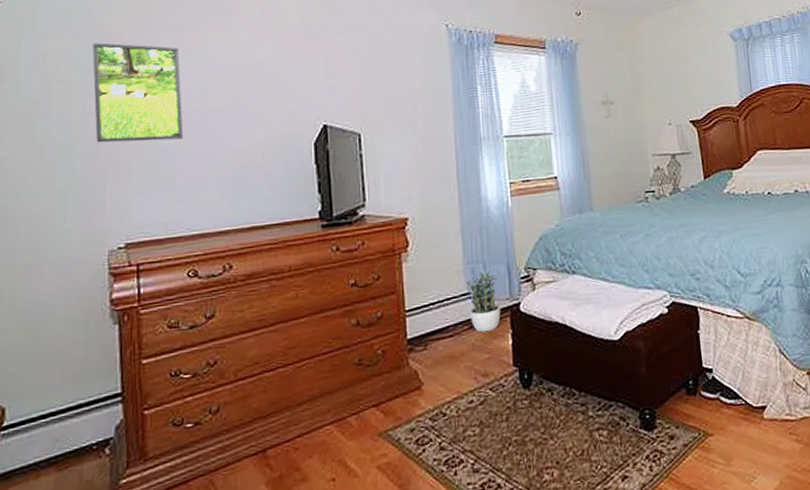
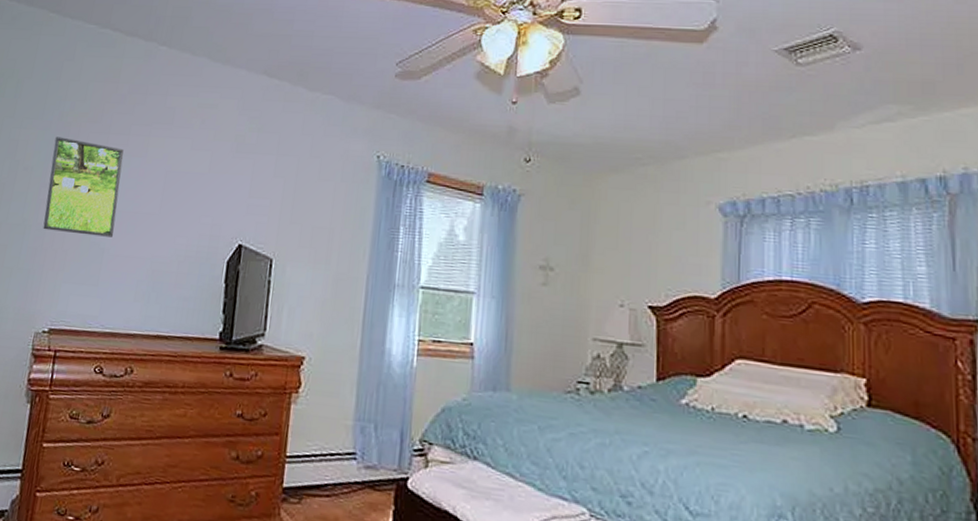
potted plant: present [466,272,501,333] -> none [351,433,388,502]

